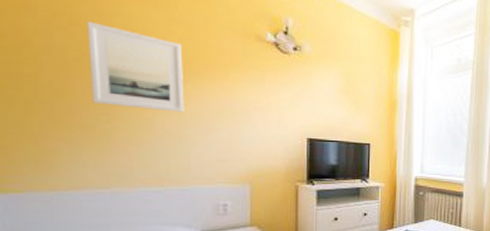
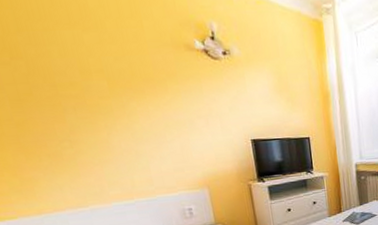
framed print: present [87,22,184,113] -> none [27,53,136,132]

